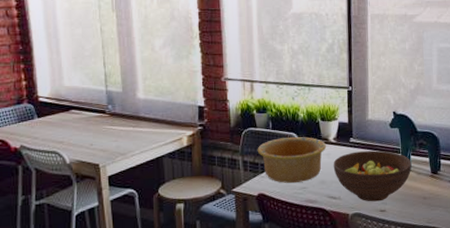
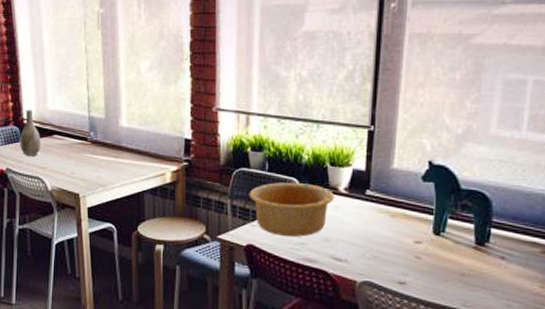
vase: none [35,87,57,133] -> present [20,109,40,157]
fruit bowl: present [333,150,412,202] -> none [341,207,448,271]

